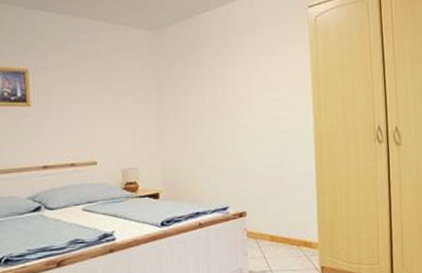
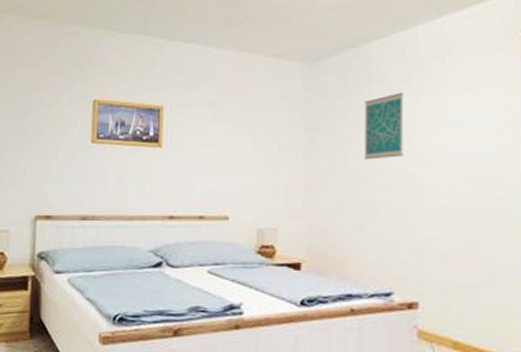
wall art: none [199,54,230,108] -> present [363,92,404,160]

